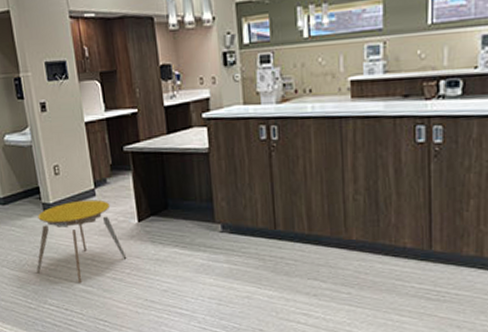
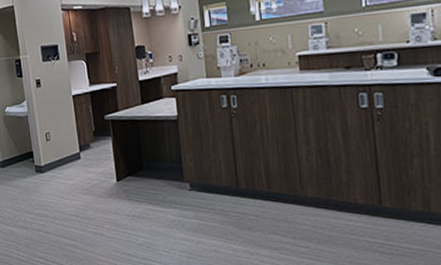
stool: present [36,199,127,284] -> none [28,162,107,238]

